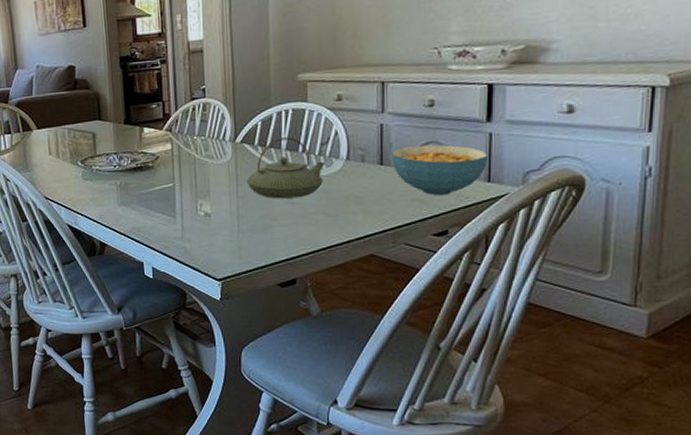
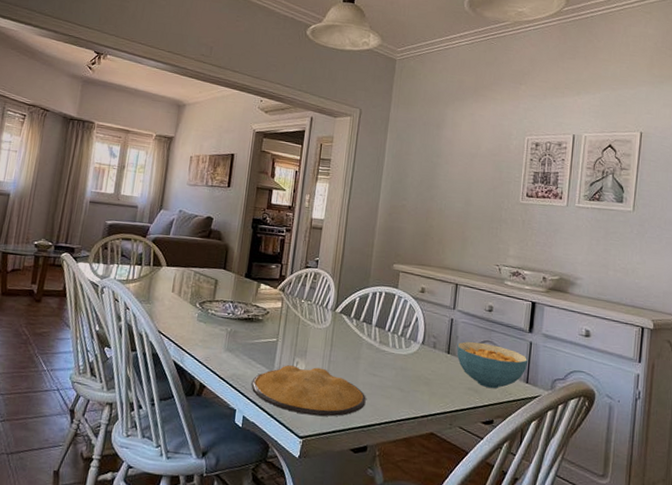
plate: none [154,205,287,257] -> present [251,365,366,417]
teapot: present [246,137,325,199] -> none [339,315,405,371]

